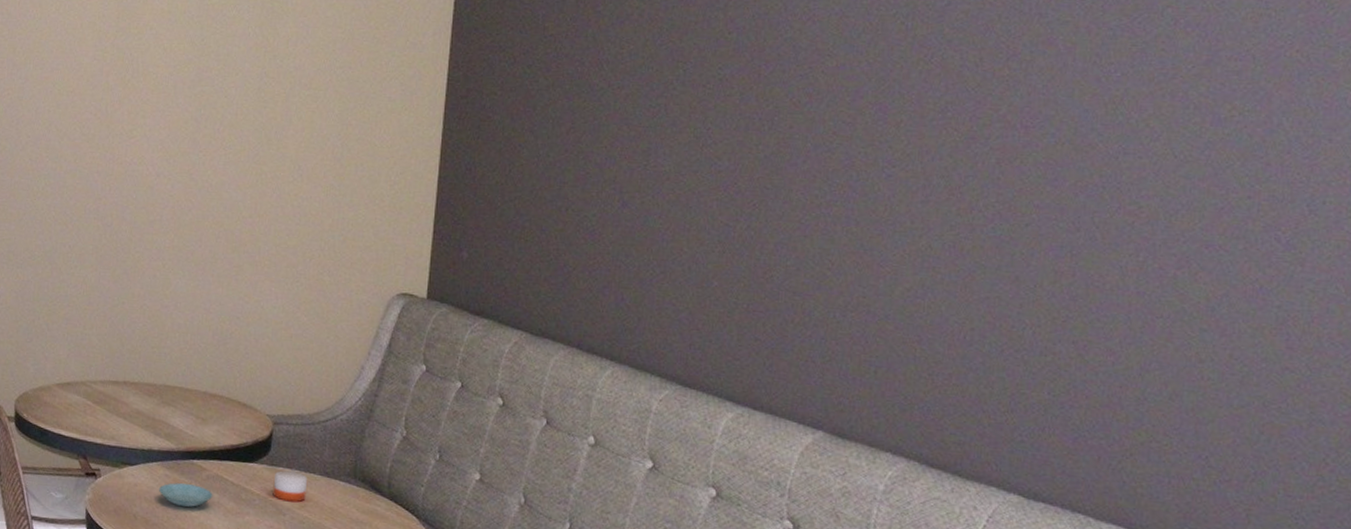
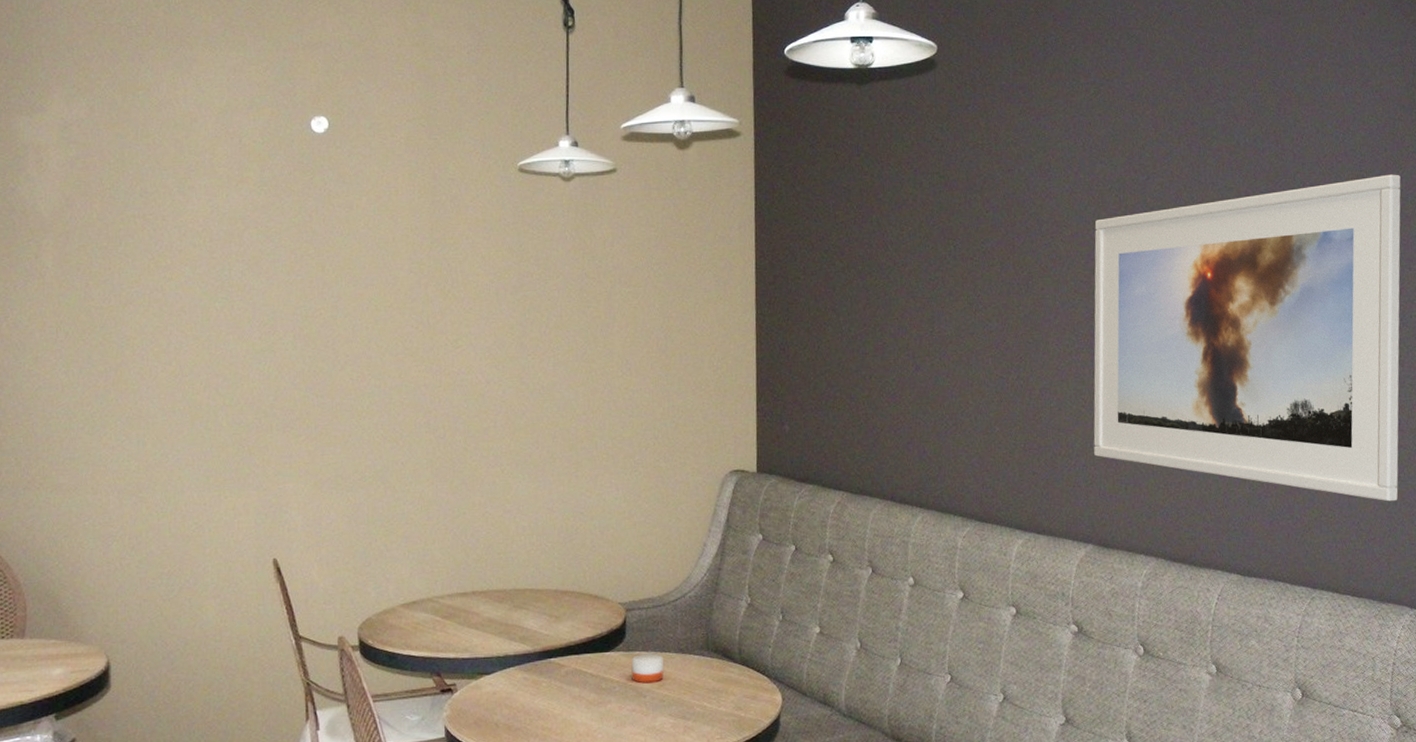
saucer: present [158,483,213,508] -> none [518,683,574,707]
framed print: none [837,15,1330,438] -> present [1093,174,1401,502]

